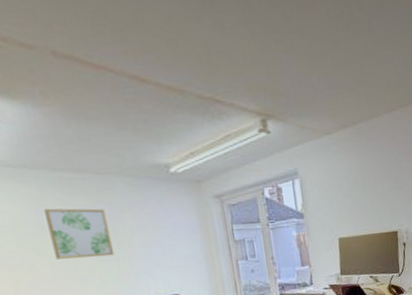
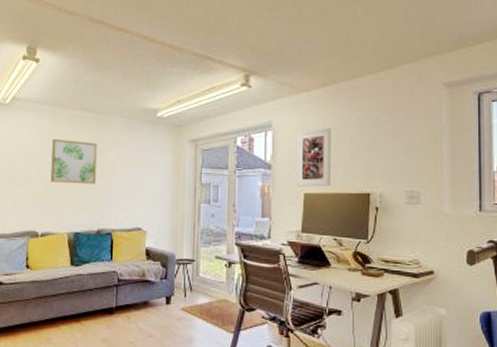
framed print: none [324,171,362,232] -> present [296,128,331,187]

